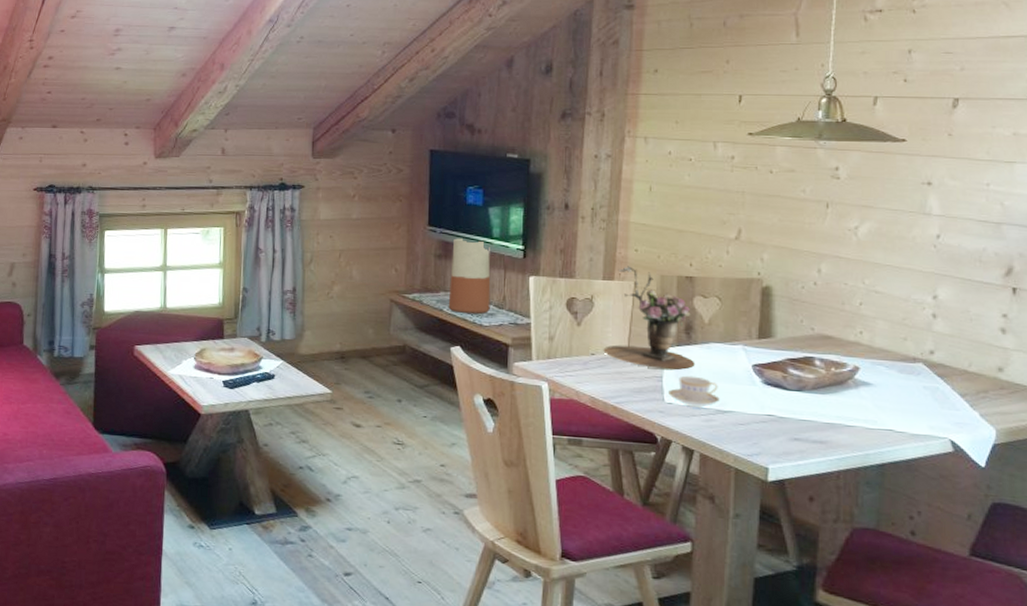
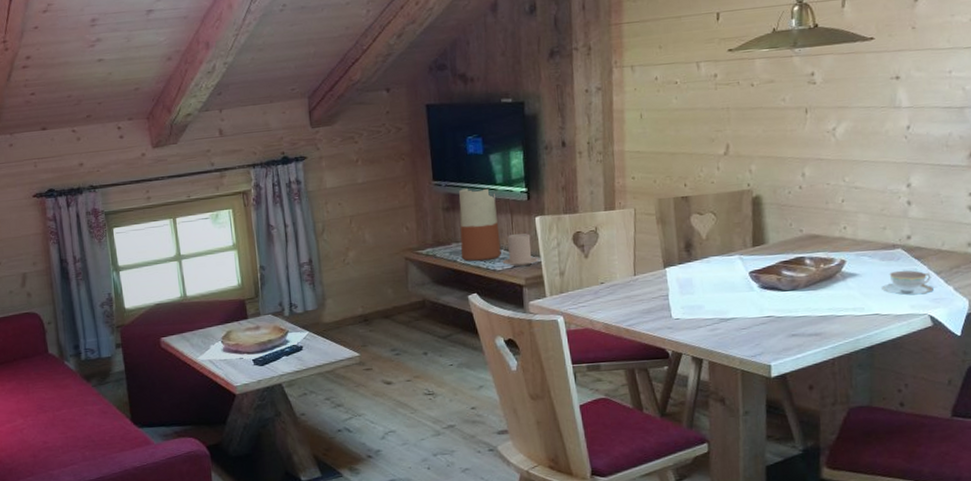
candle: none [490,290,529,326] -> present [502,233,539,267]
flower arrangement: present [603,266,695,370] -> none [611,194,697,288]
teacup: present [668,375,720,409] -> none [675,290,722,320]
teacup: none [898,386,956,416] -> present [882,270,934,296]

